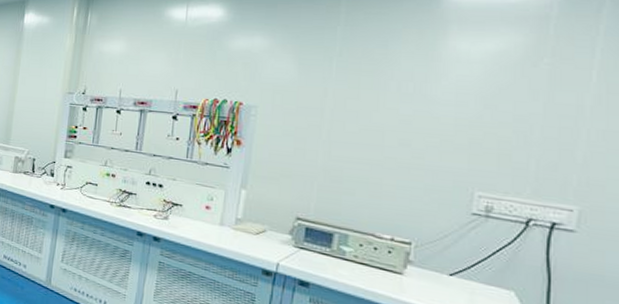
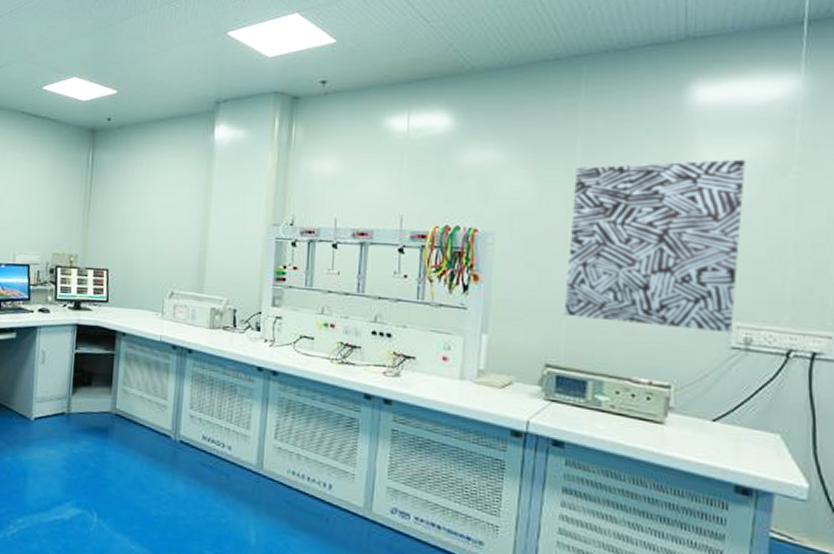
wall art: none [316,50,497,200] -> present [564,159,746,332]

